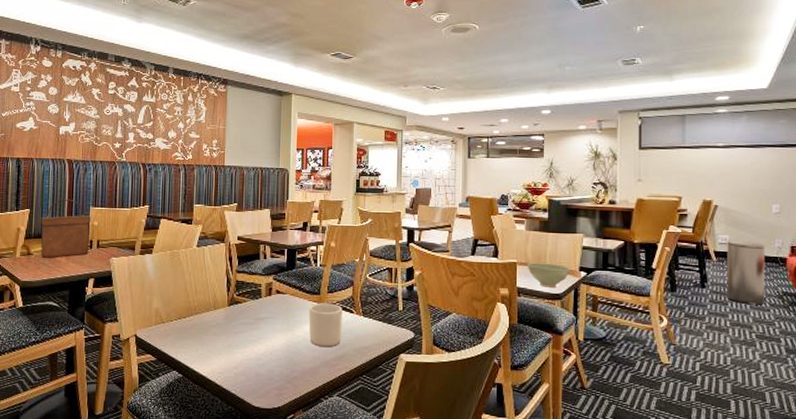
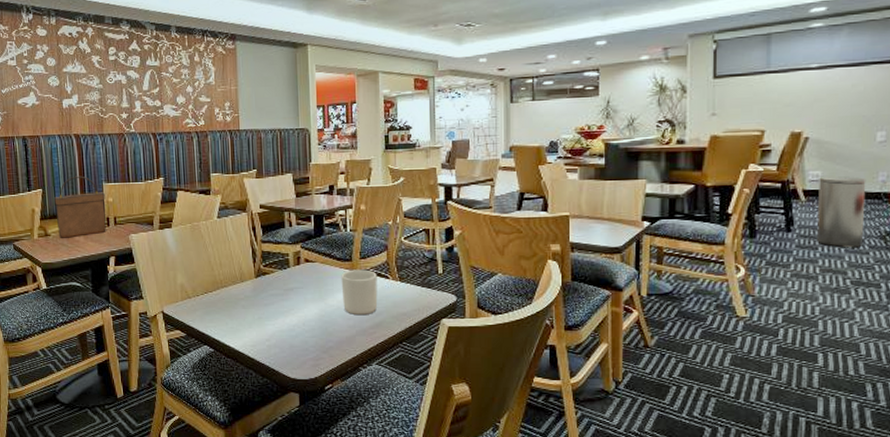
bowl: present [527,262,570,288] -> none [581,214,631,241]

